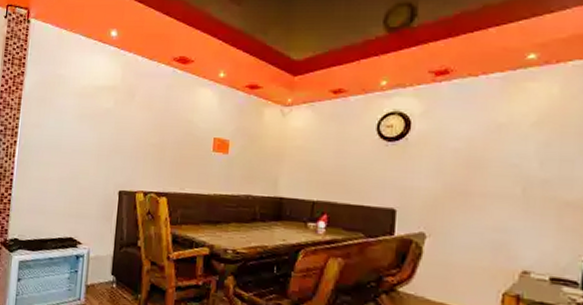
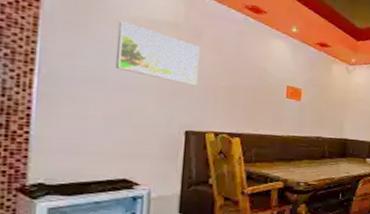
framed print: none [69,91,133,145] -> present [116,21,200,85]

